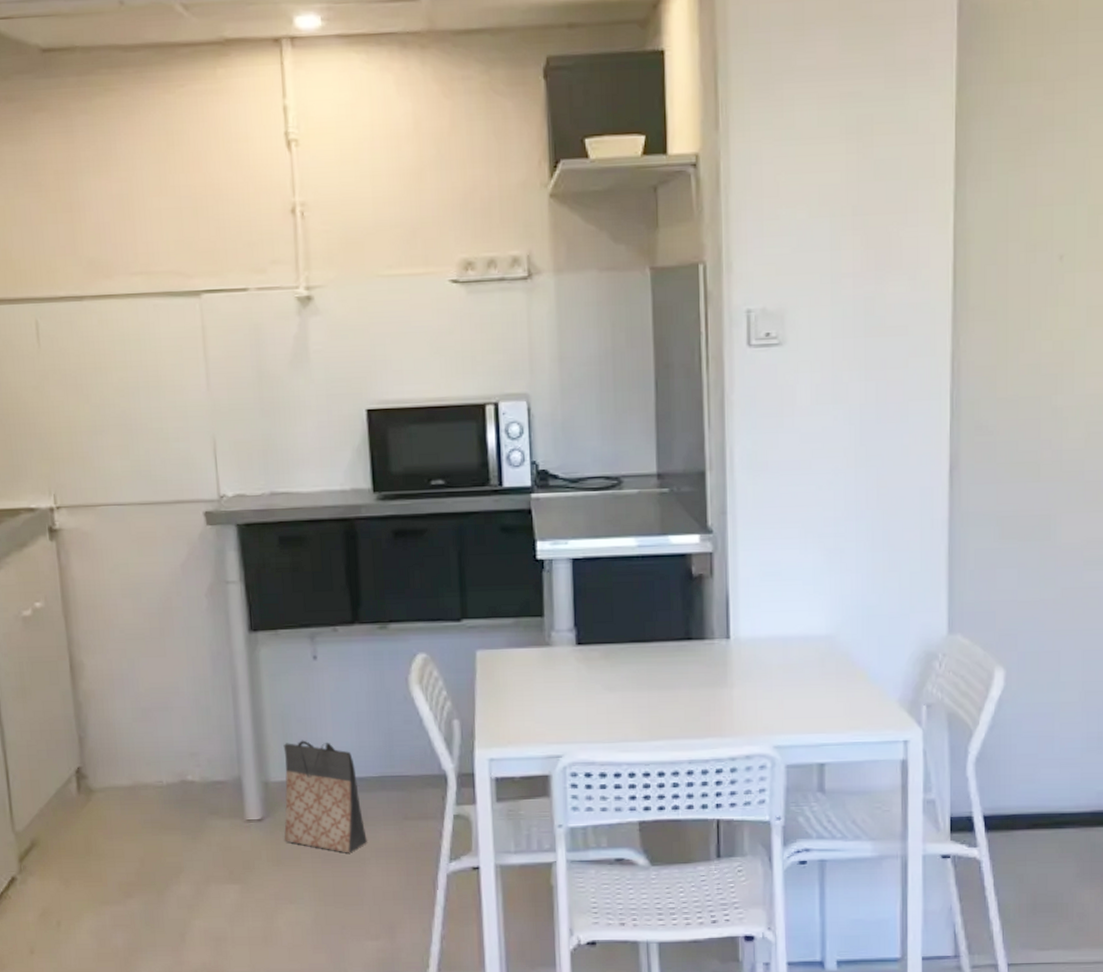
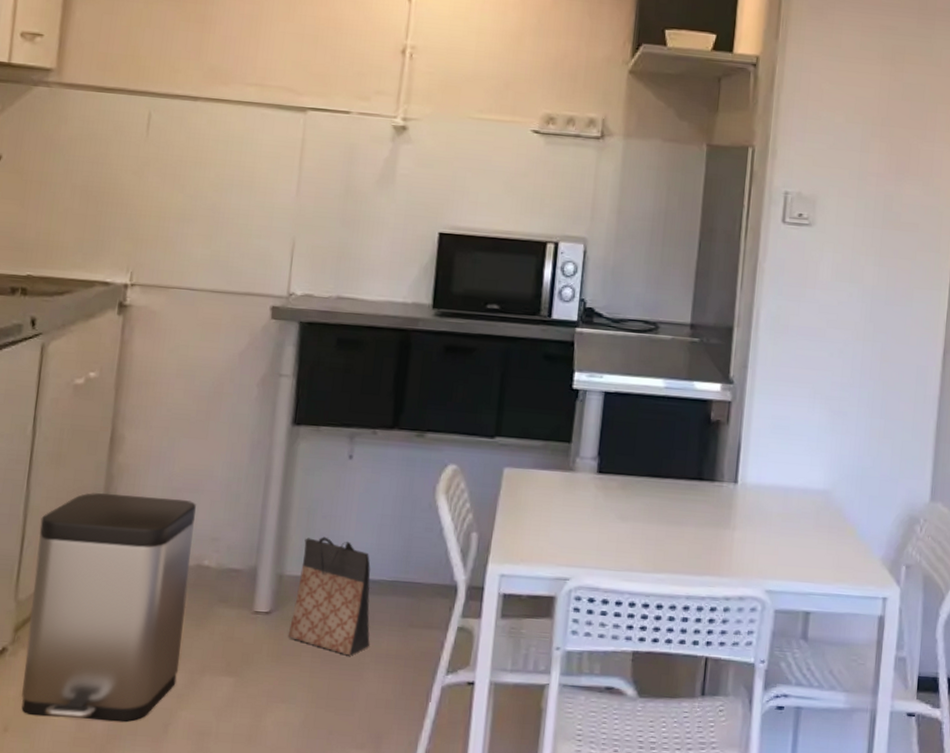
pedal bin: none [20,719,184,936] -> present [21,492,196,722]

